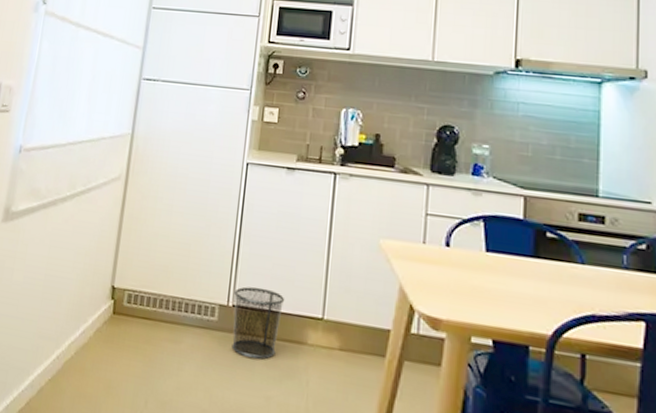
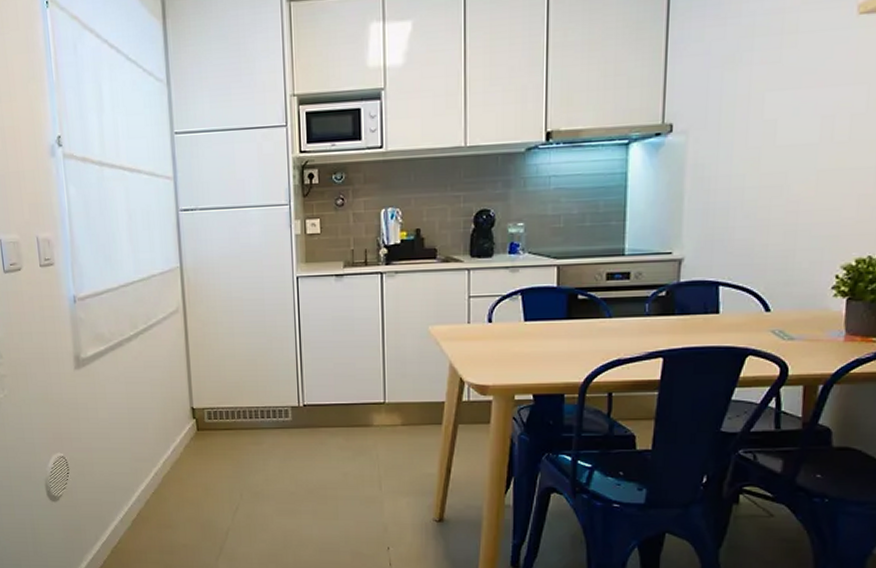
waste bin: present [231,286,285,360] -> none [303,386,349,445]

